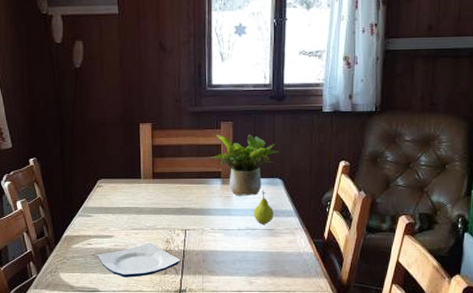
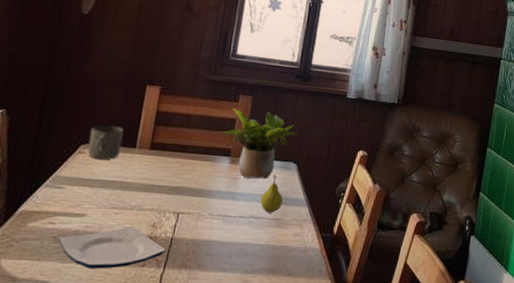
mug: none [102,162,130,191] -> present [88,125,124,160]

